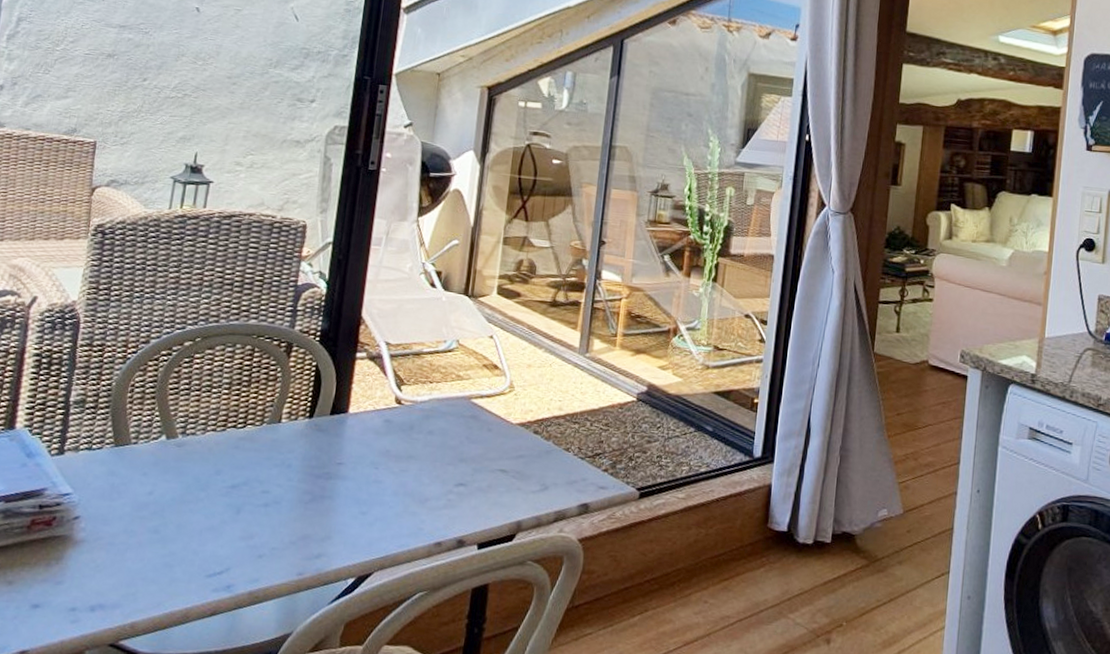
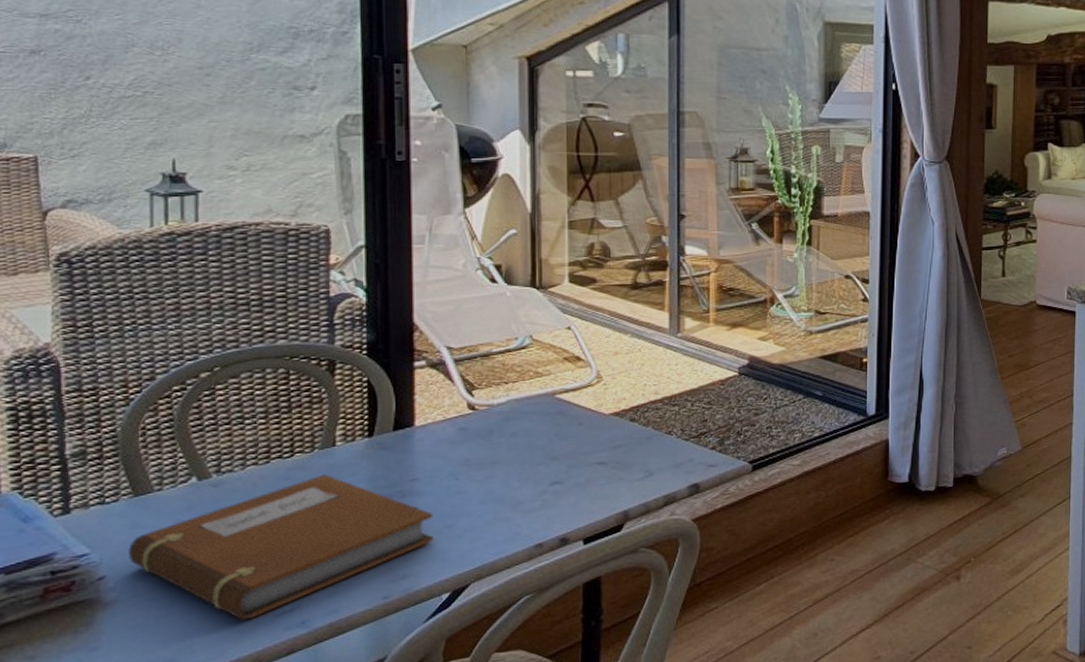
notebook: none [101,447,352,576] -> present [128,474,434,620]

